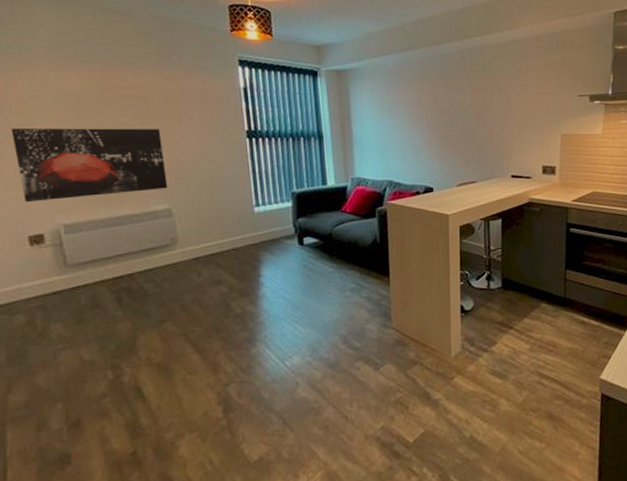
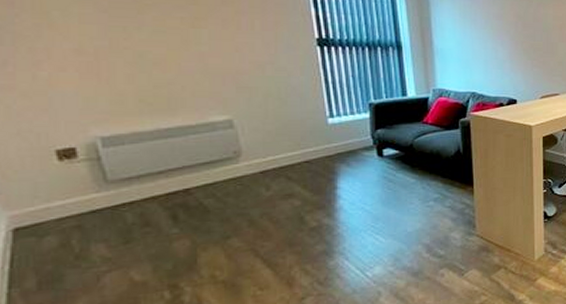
wall art: present [11,128,168,203] -> none [25,28,227,113]

